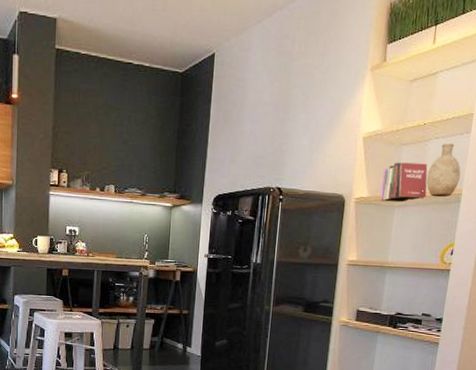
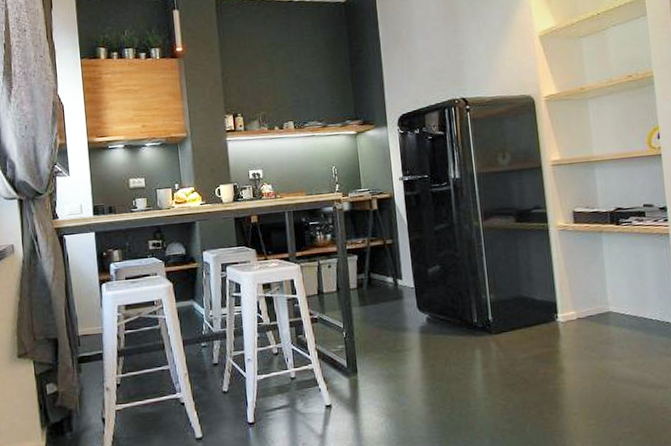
books: present [379,162,428,203] -> none [567,52,618,96]
decorative vase: present [426,142,461,197] -> none [613,27,648,83]

